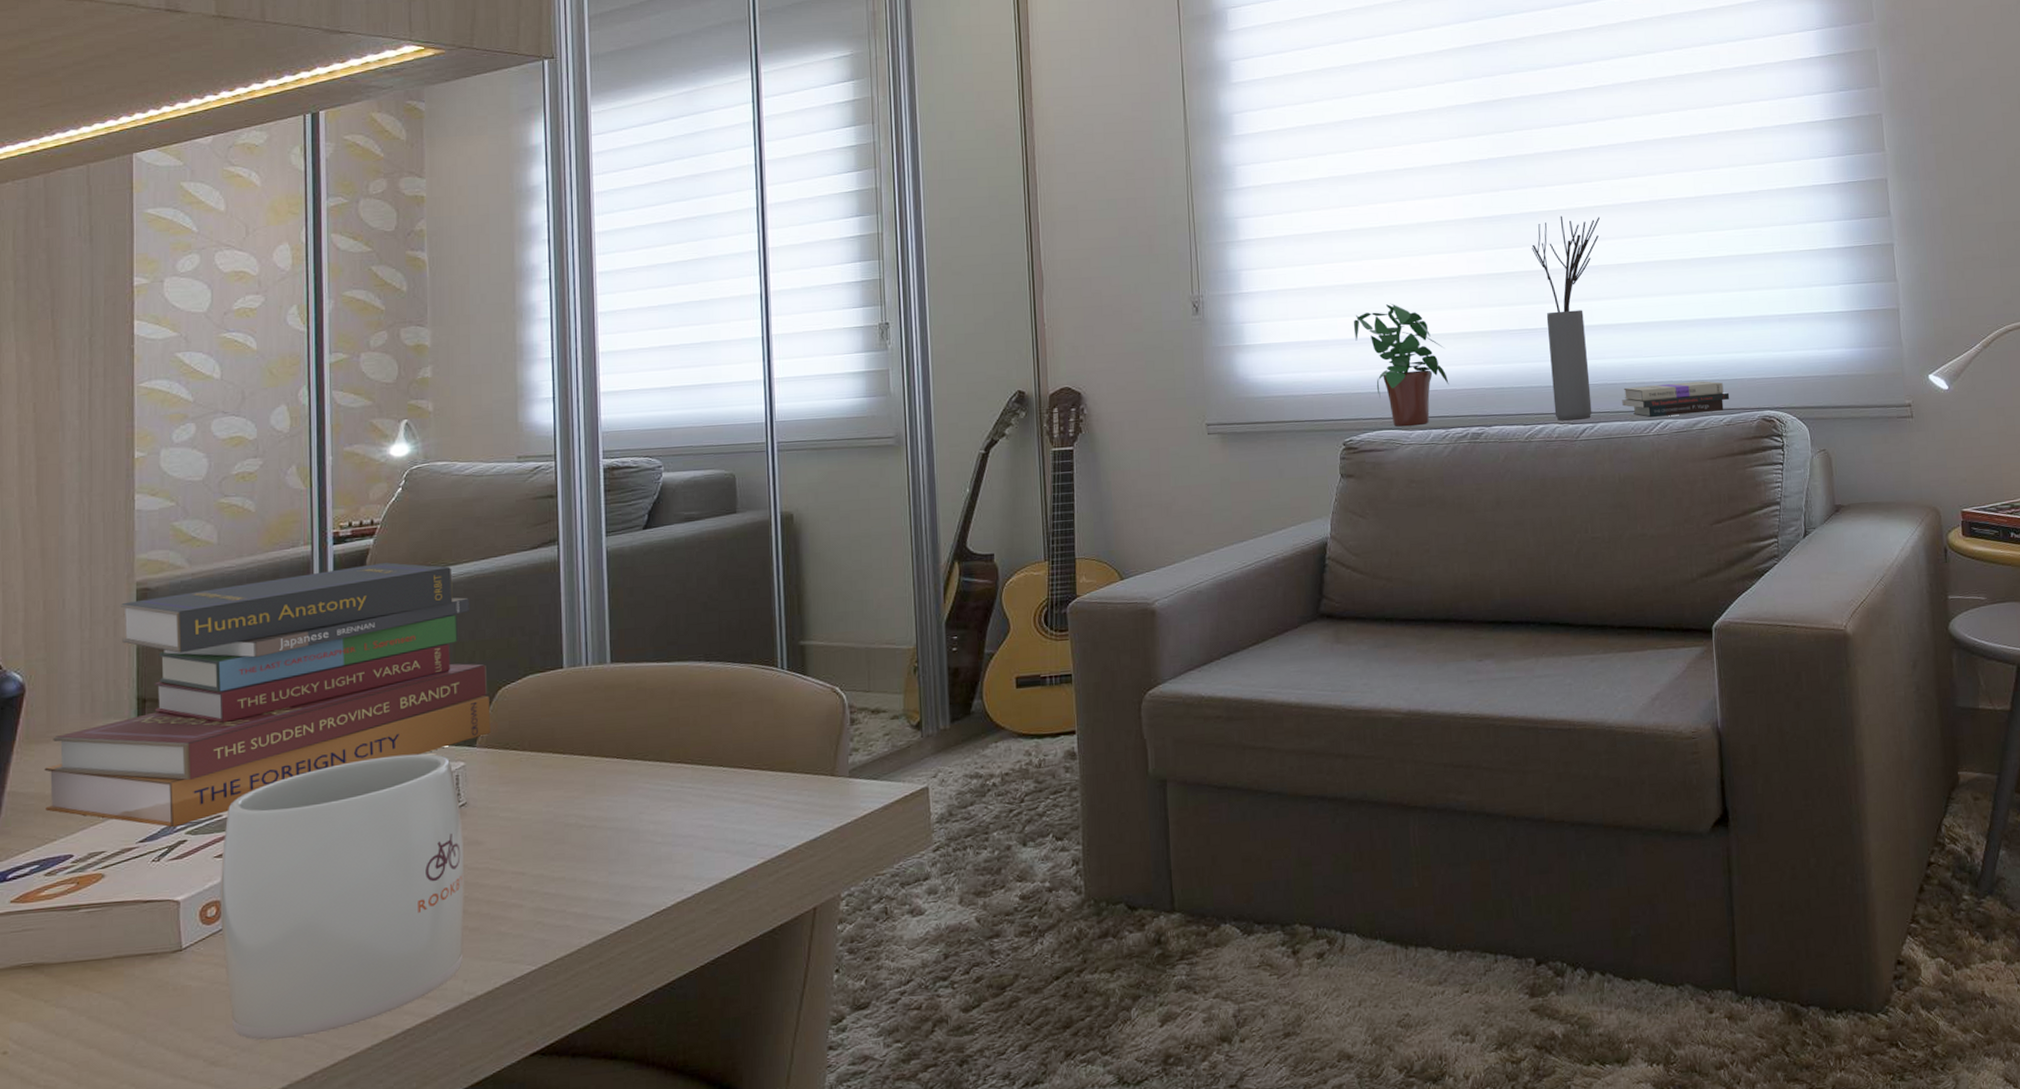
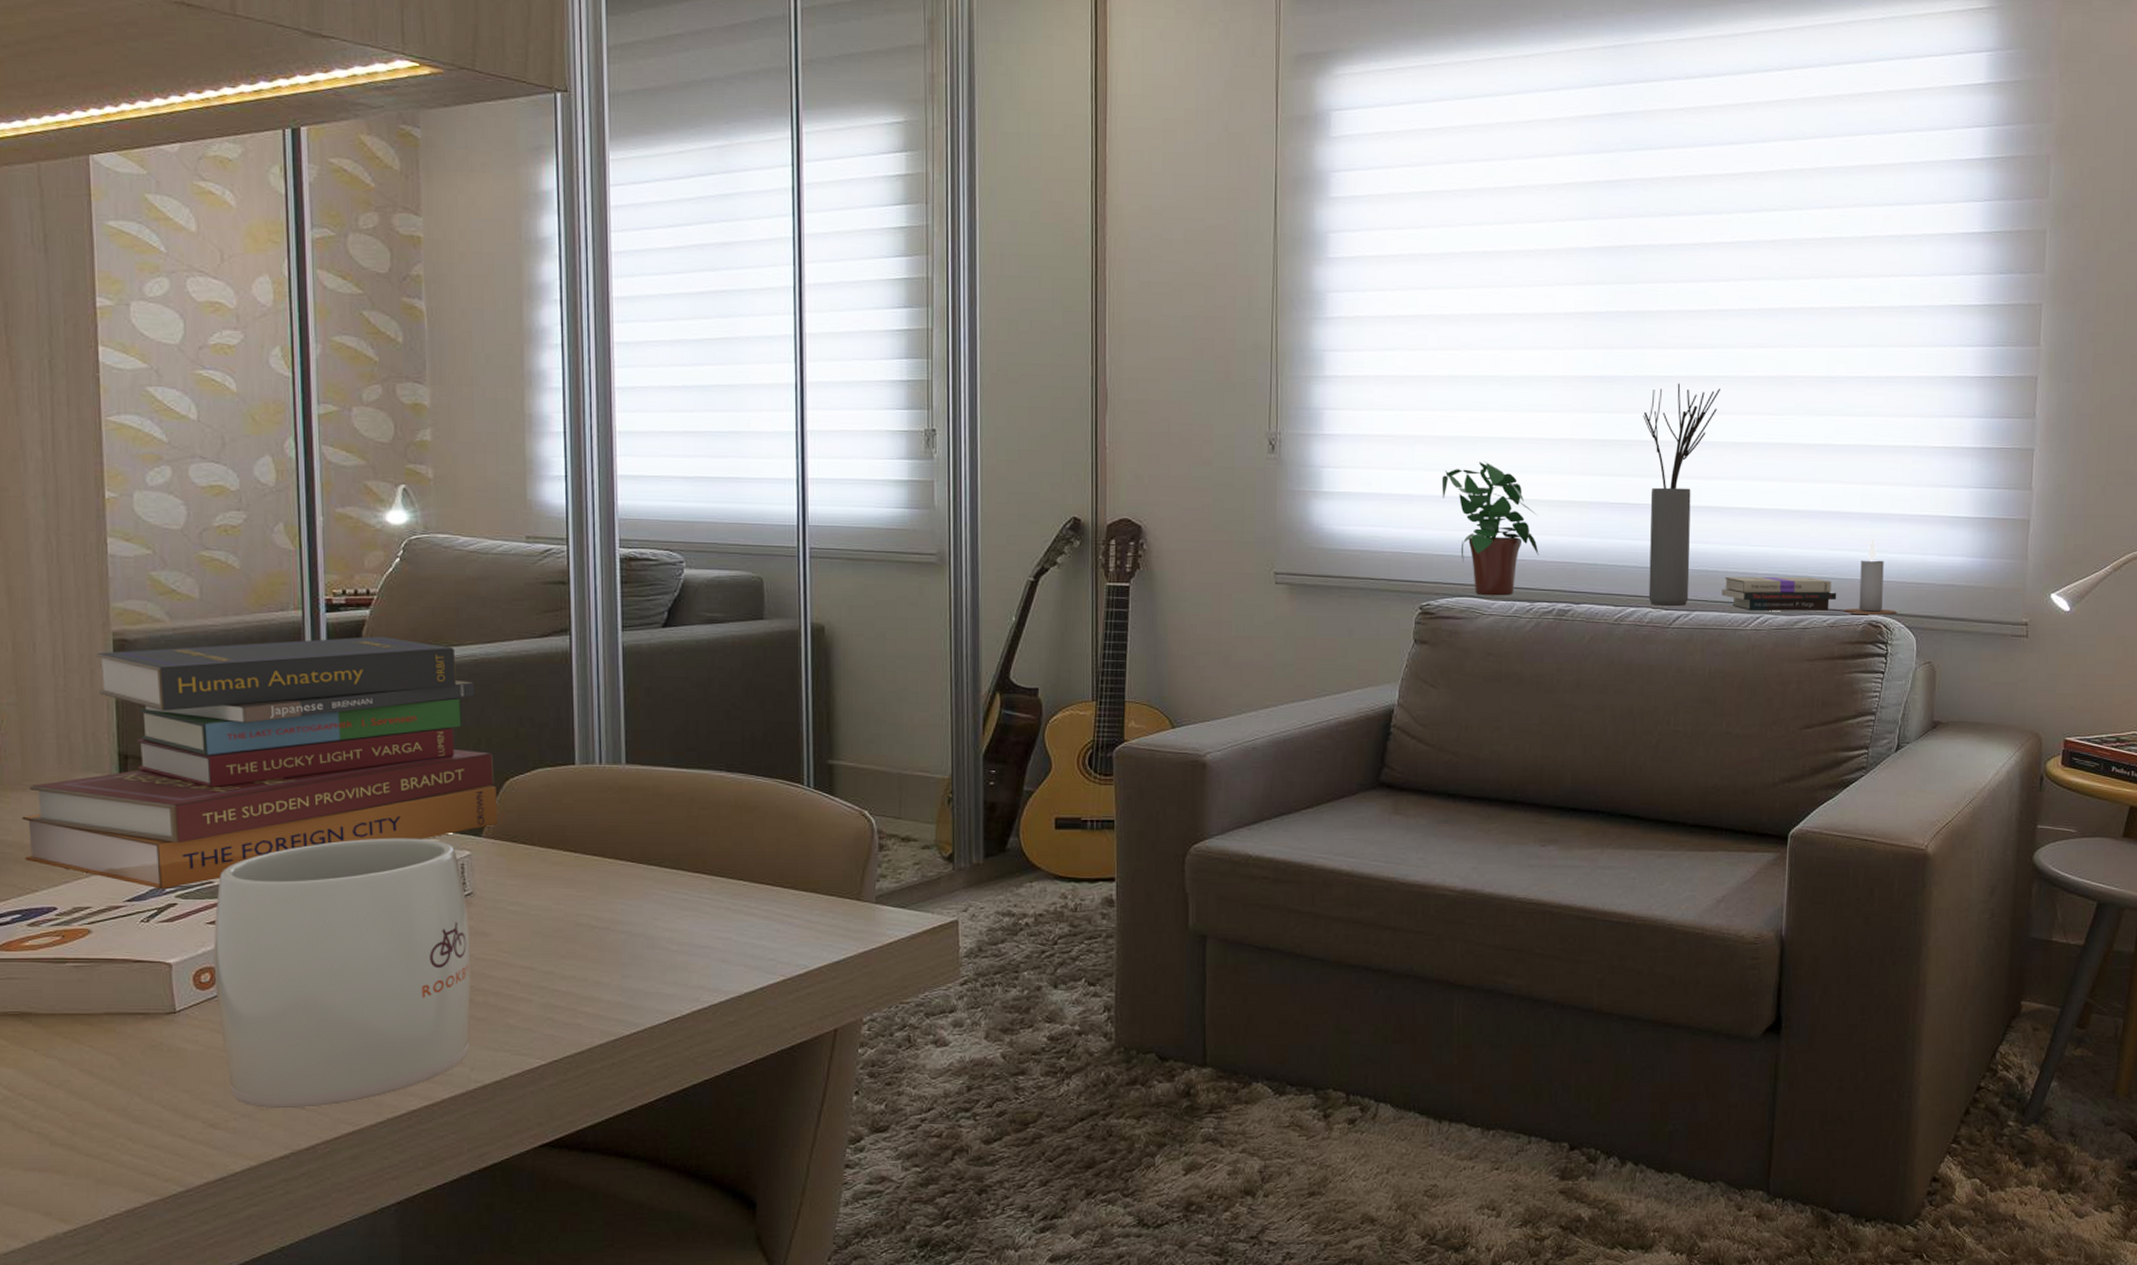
candle: none [1738,339,1788,412] -> present [1844,538,1898,616]

